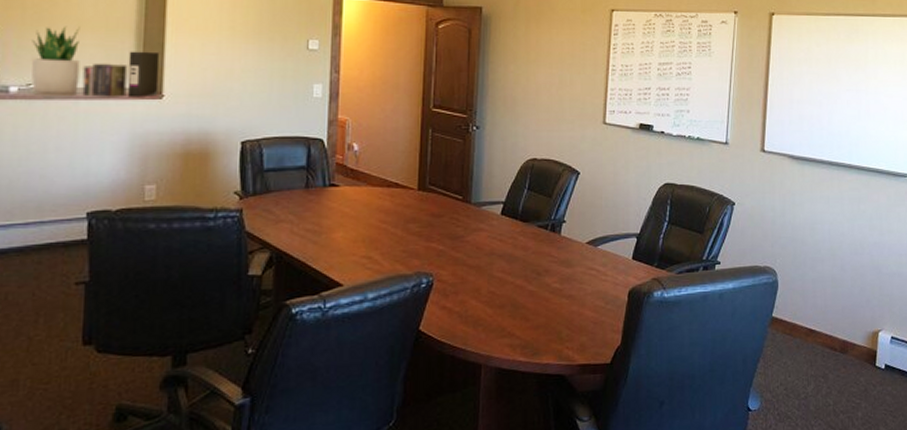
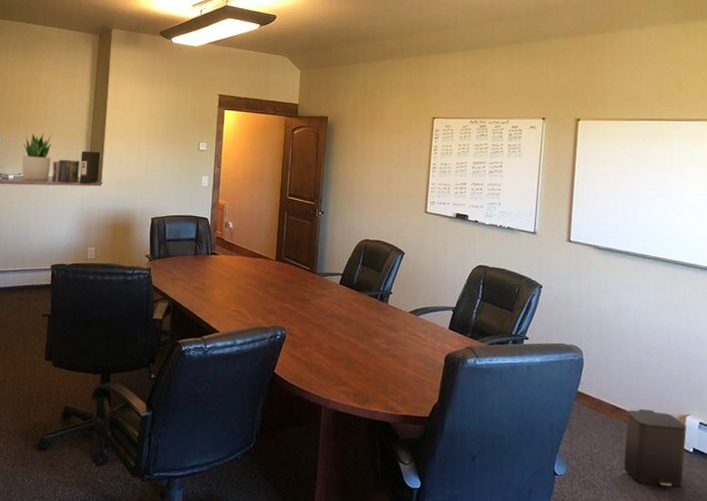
pedal bin: none [819,328,879,409] -> present [624,408,686,487]

